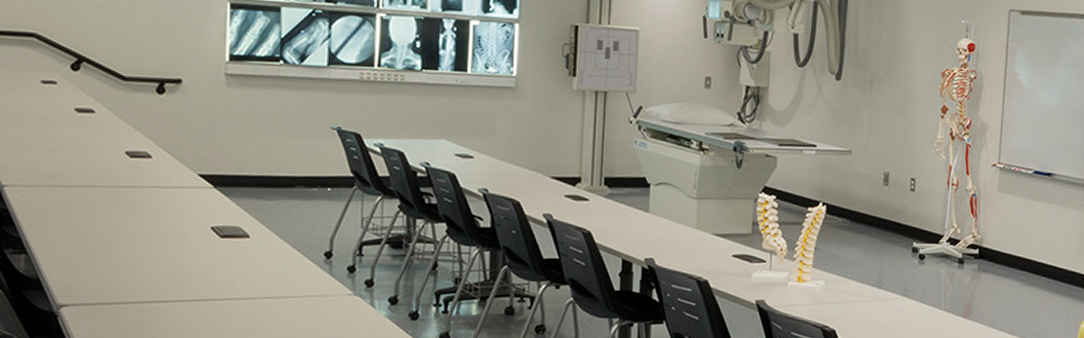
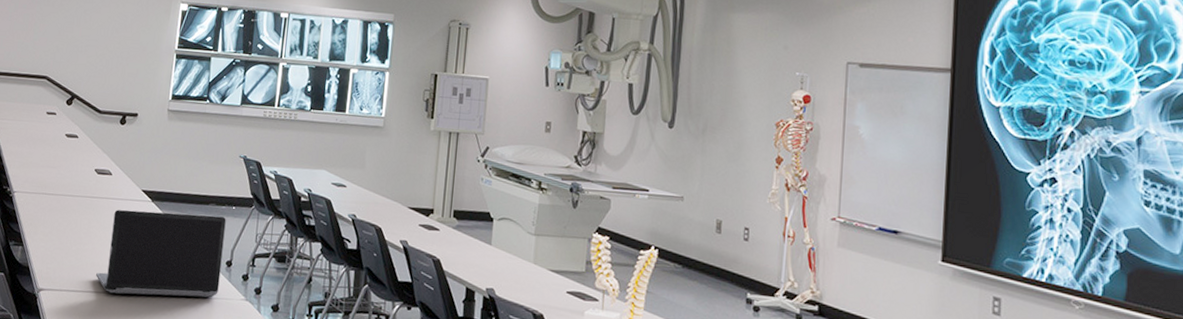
laptop computer: none [143,199,320,302] -> present [96,210,226,298]

